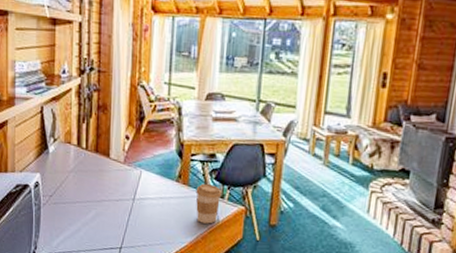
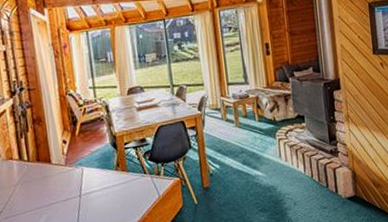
coffee cup: present [196,183,222,224] -> none [134,165,158,202]

